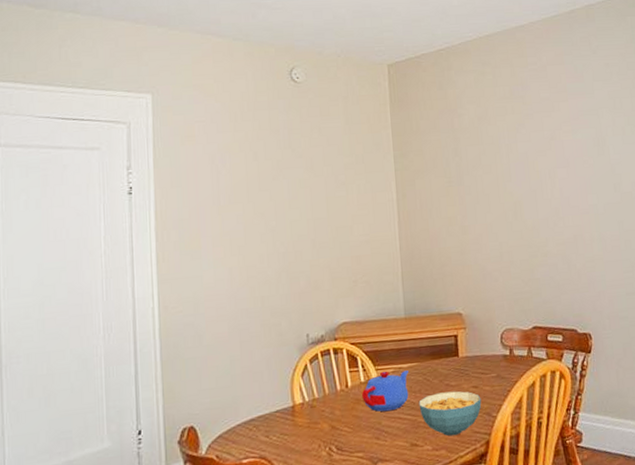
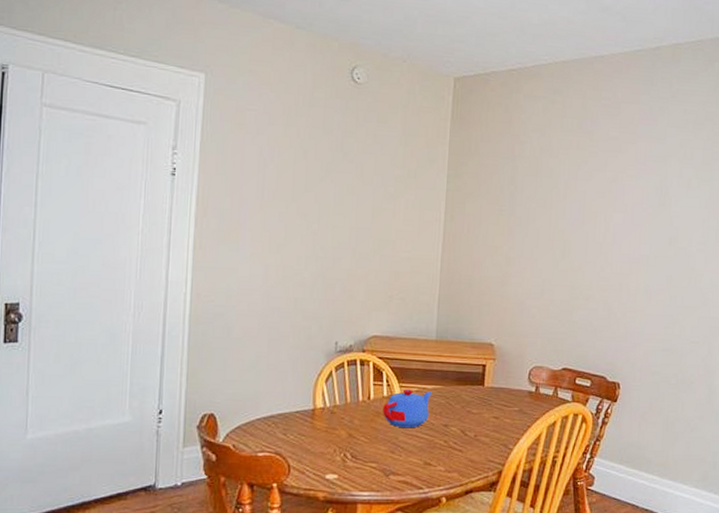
cereal bowl: present [418,391,482,437] -> none [437,418,500,461]

